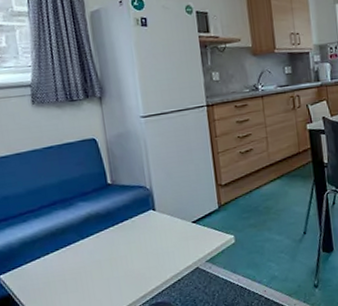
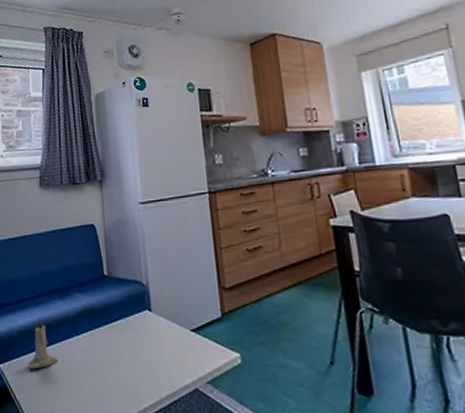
candle: none [32,228,64,275] -> present [28,318,58,368]

